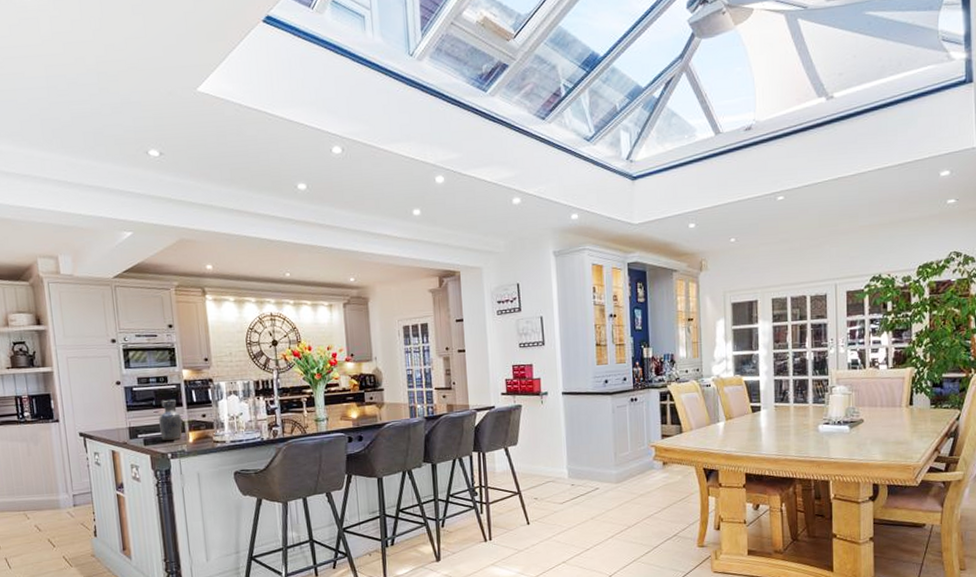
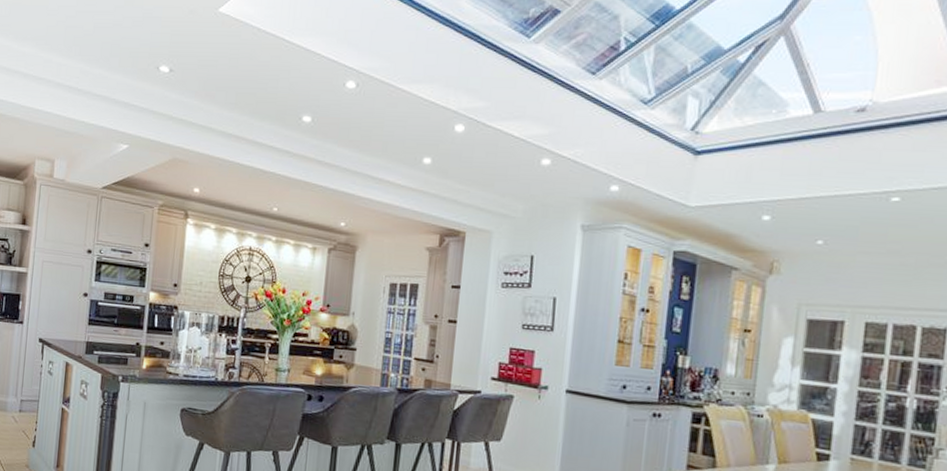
ceramic jug: present [158,399,183,441] -> none [115,319,140,364]

